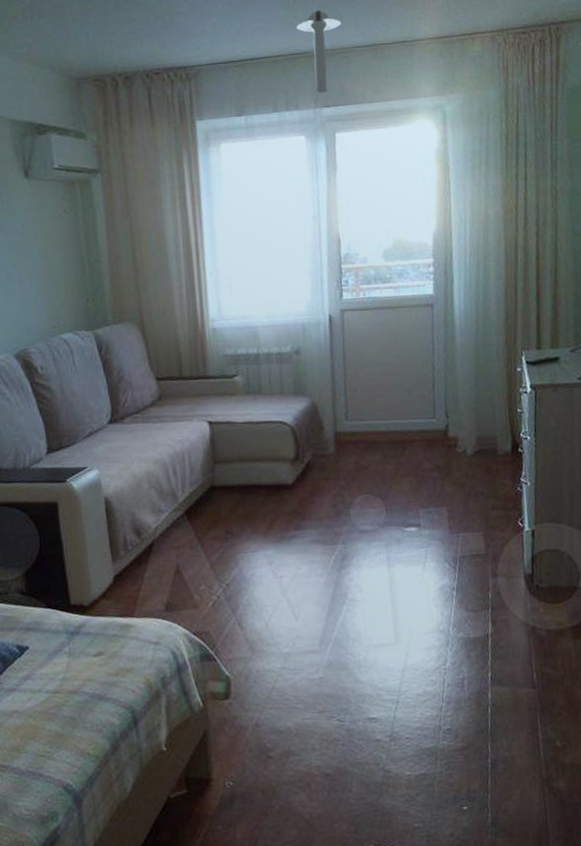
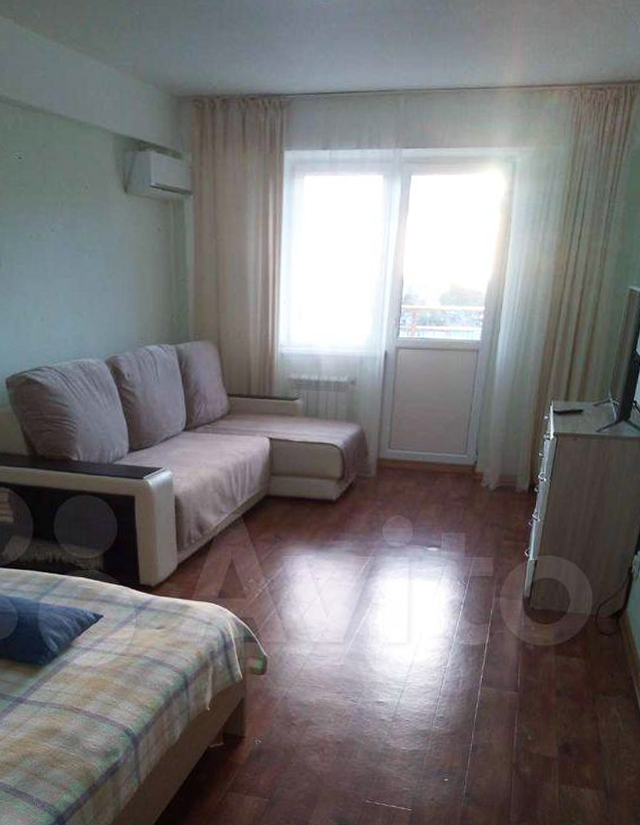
ceiling light: present [296,10,341,94] -> none [387,47,430,134]

